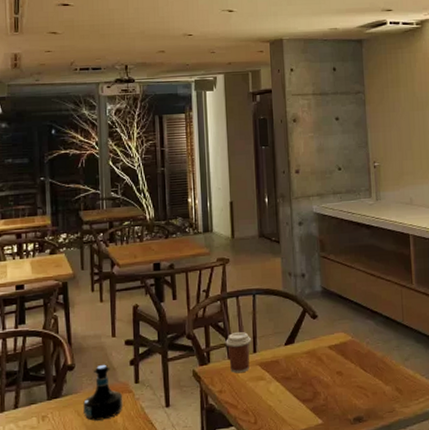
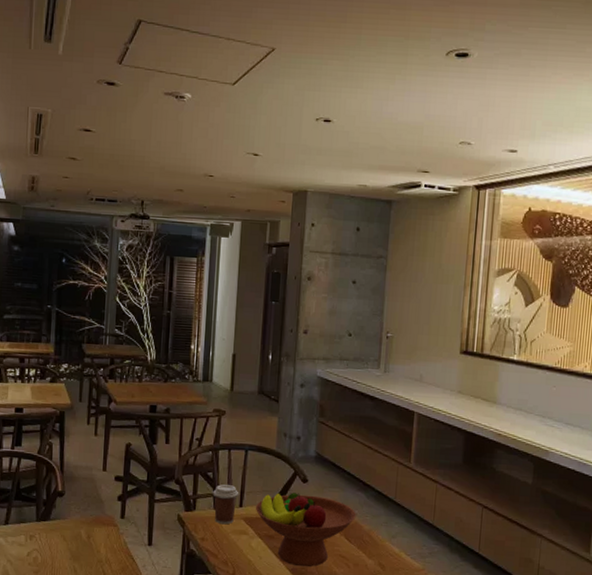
tequila bottle: present [83,364,123,421] -> none [69,495,108,548]
fruit bowl: none [269,330,368,404] -> present [255,492,356,567]

